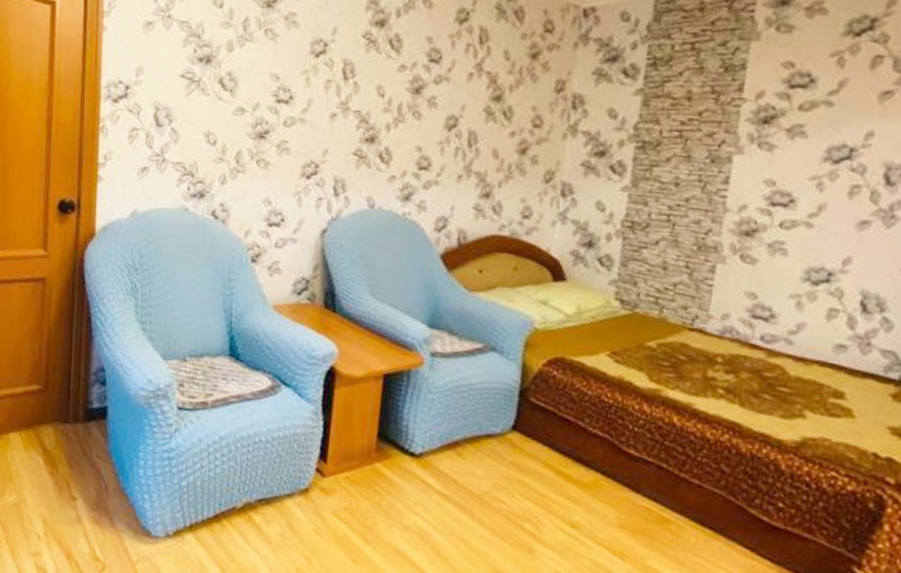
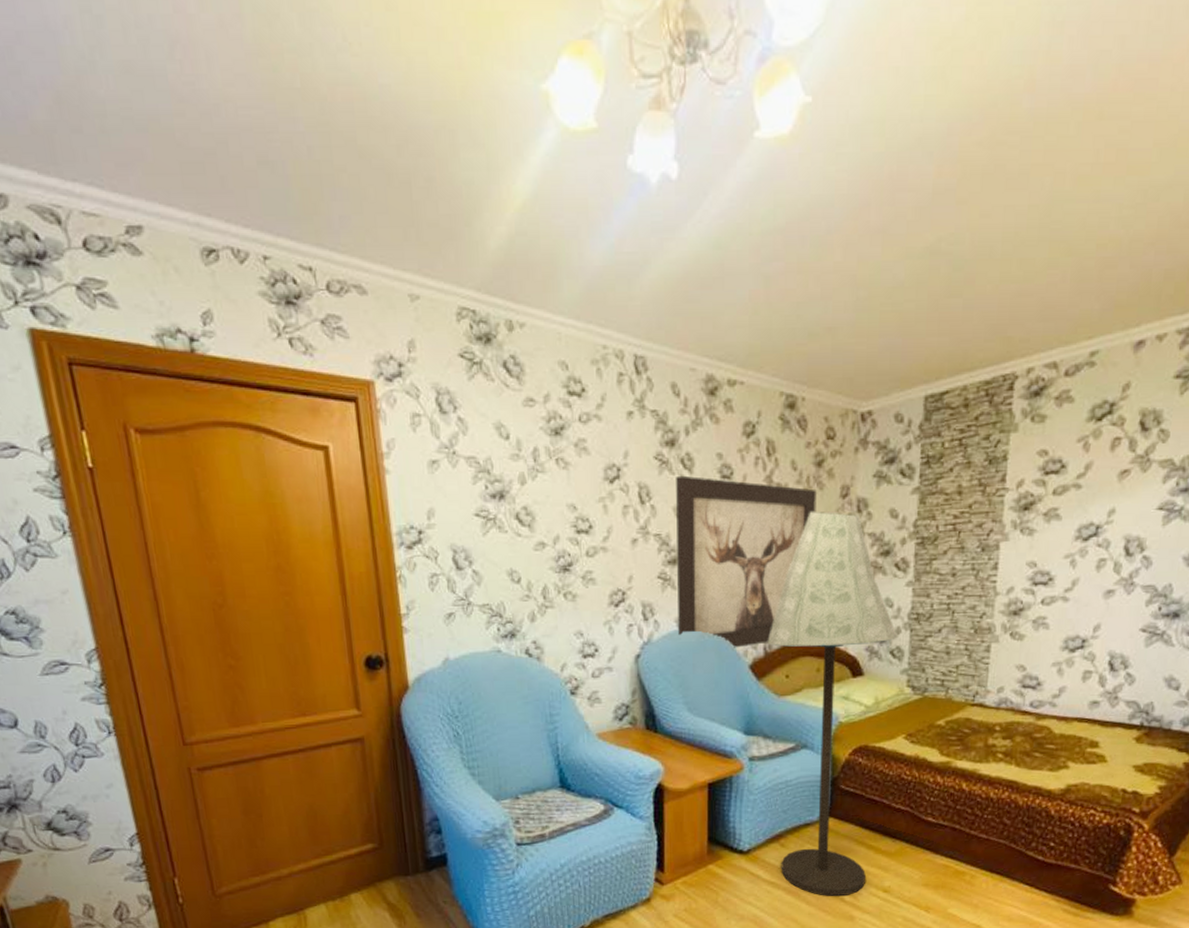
wall art: none [368,55,529,235] -> present [676,475,817,648]
floor lamp: none [454,104,609,524] -> present [767,512,898,897]

